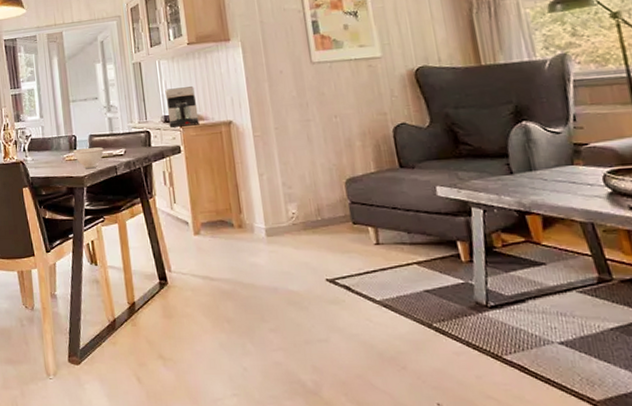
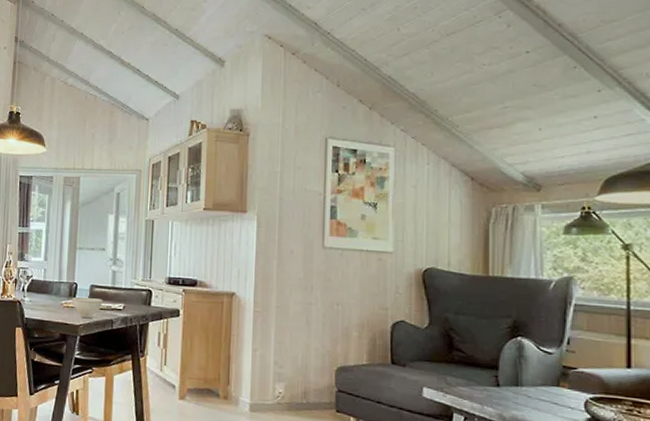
coffee maker: present [165,86,199,128] -> none [172,251,203,292]

